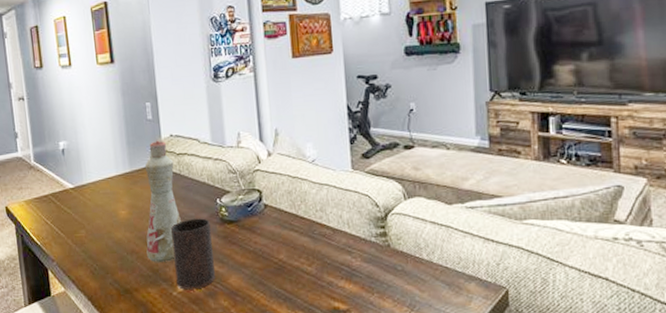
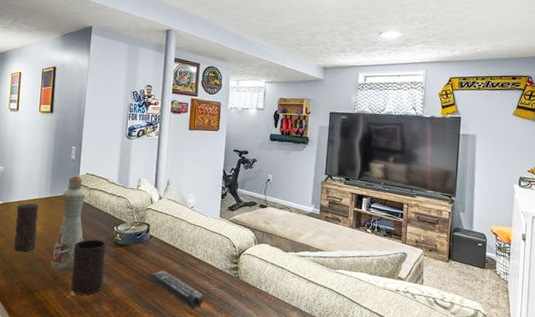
candle: none [92,182,125,245] -> present [14,203,38,252]
remote control: none [269,246,347,292] -> present [147,270,204,308]

